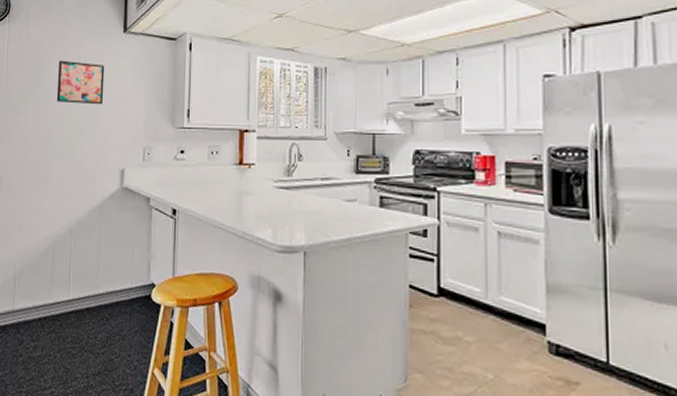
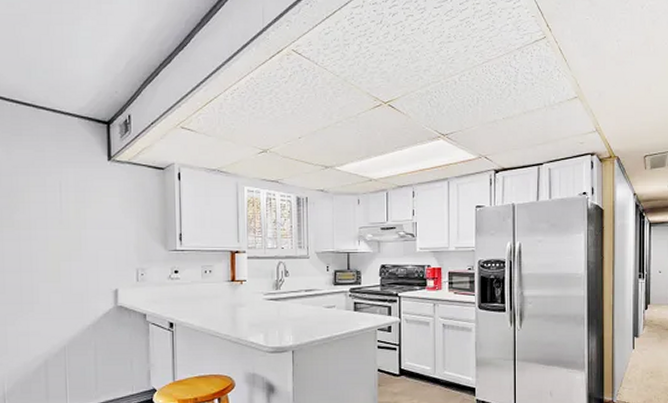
wall art: present [56,60,105,105] -> none [36,186,91,230]

